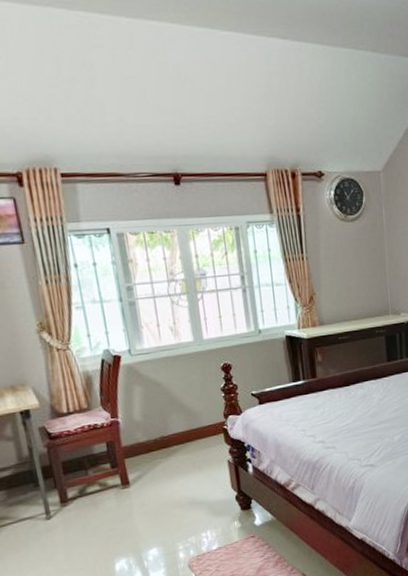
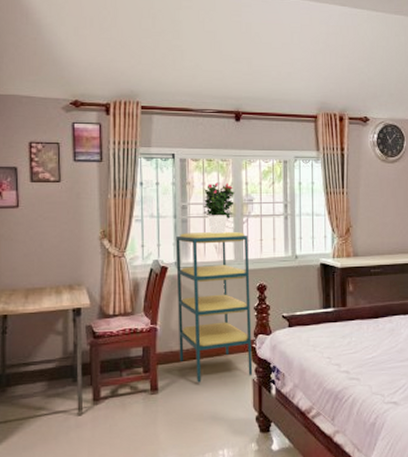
shelving unit: none [125,310,228,471] -> present [176,231,253,383]
potted flower: none [149,257,186,315] -> present [203,182,234,234]

